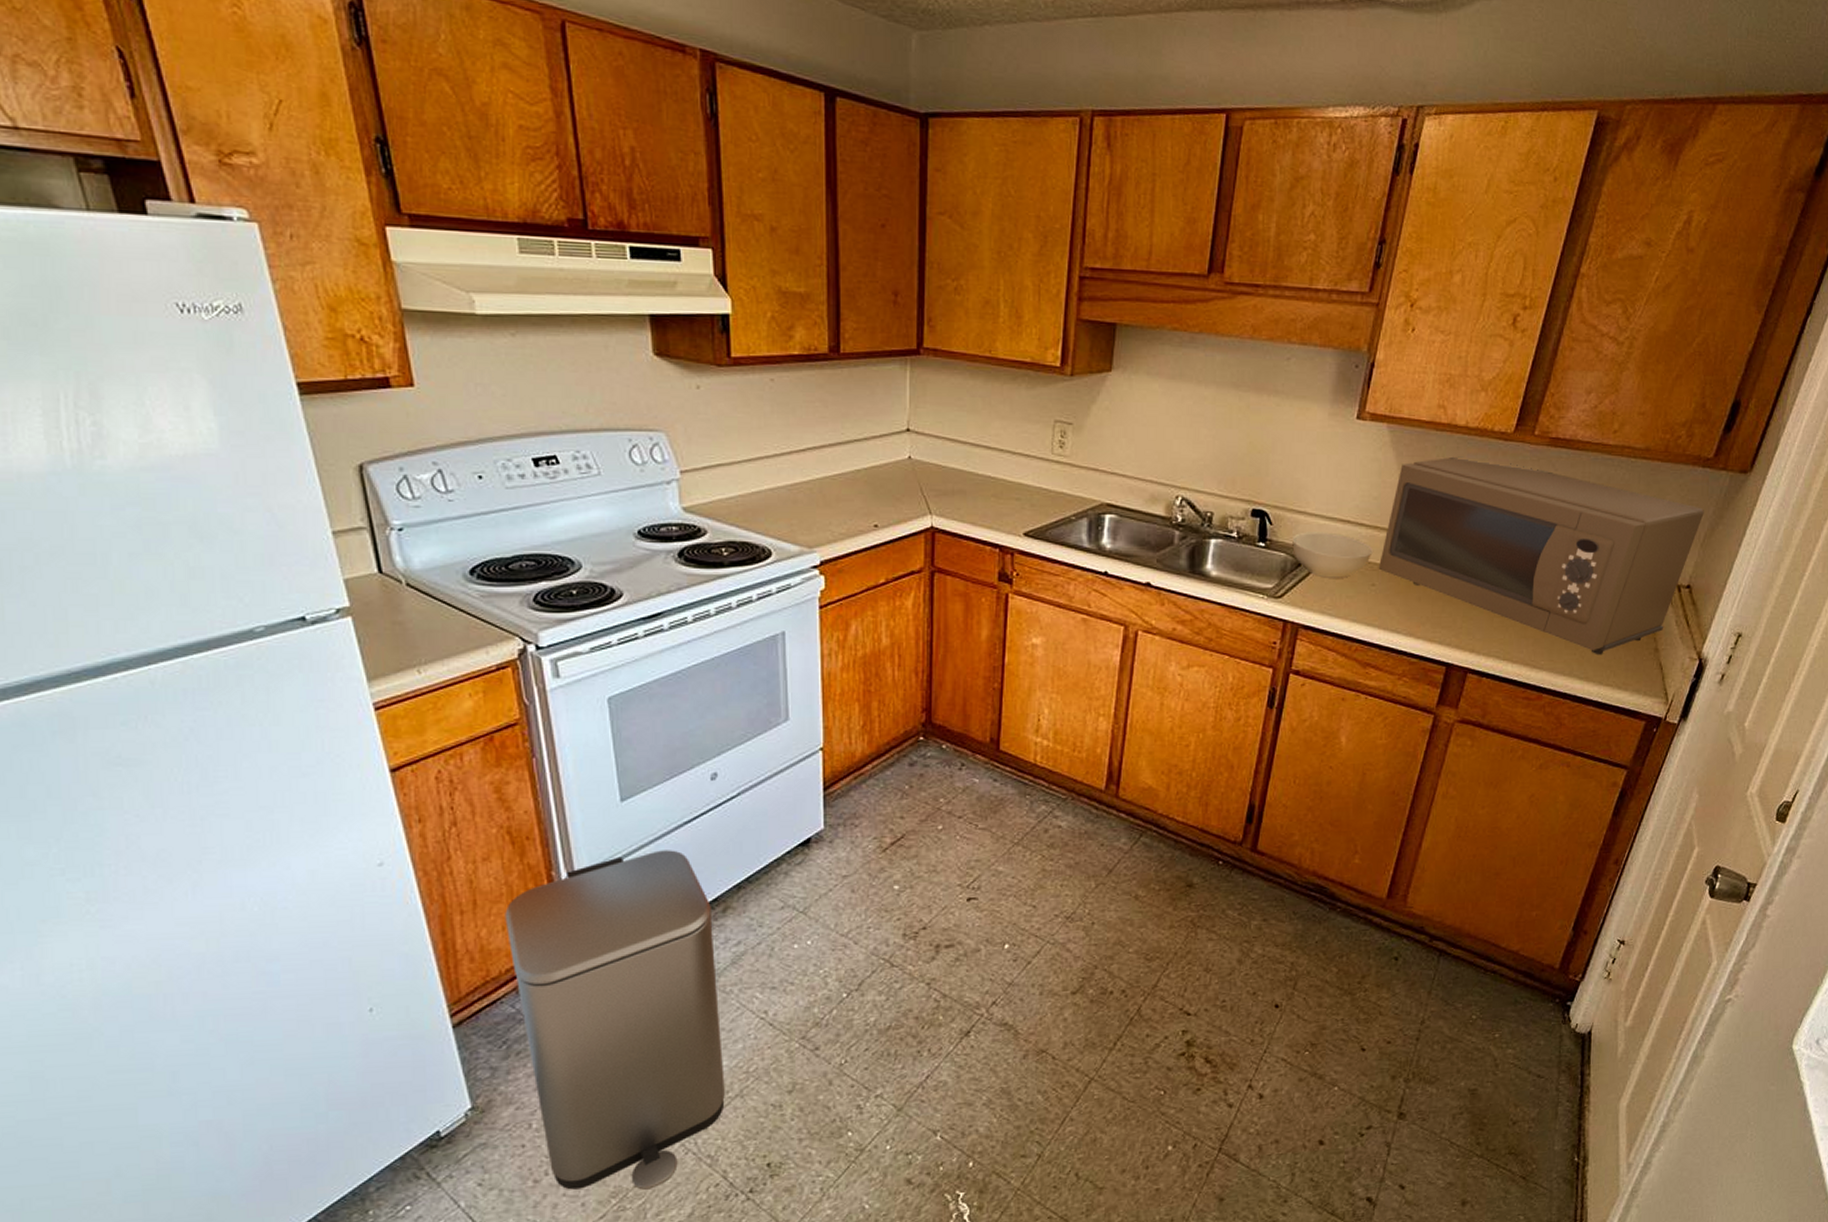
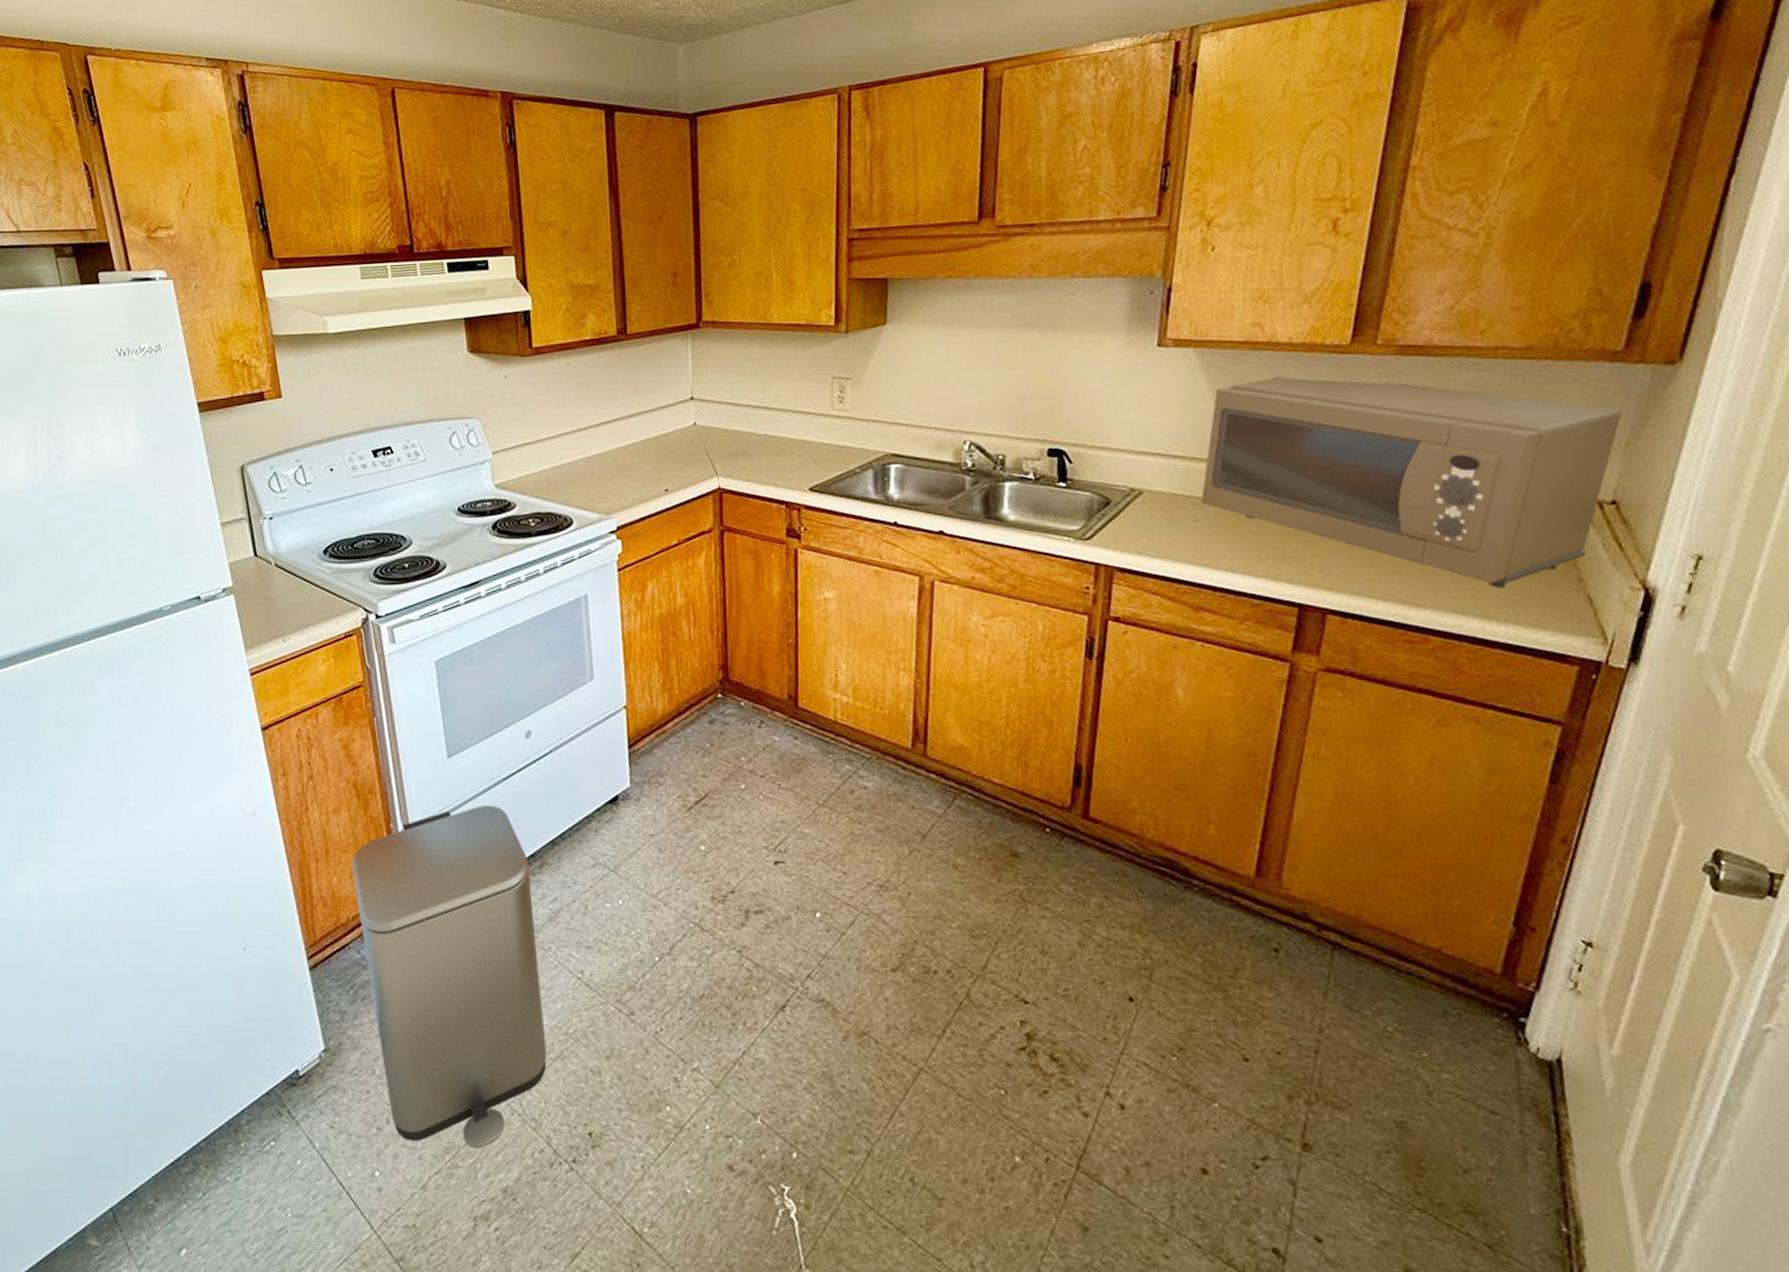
bowl: present [1292,532,1374,578] -> none [1096,467,1194,516]

